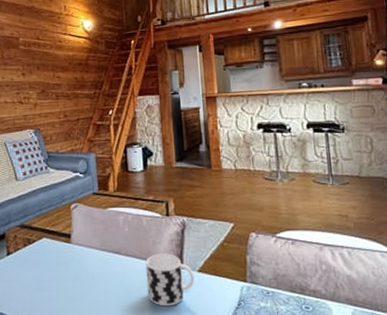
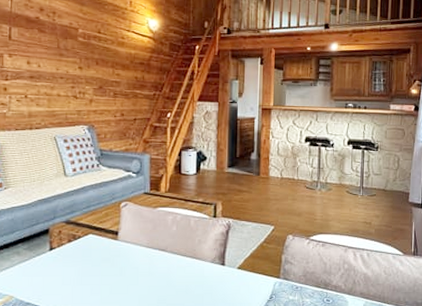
cup: present [145,253,195,306] -> none [189,252,234,300]

